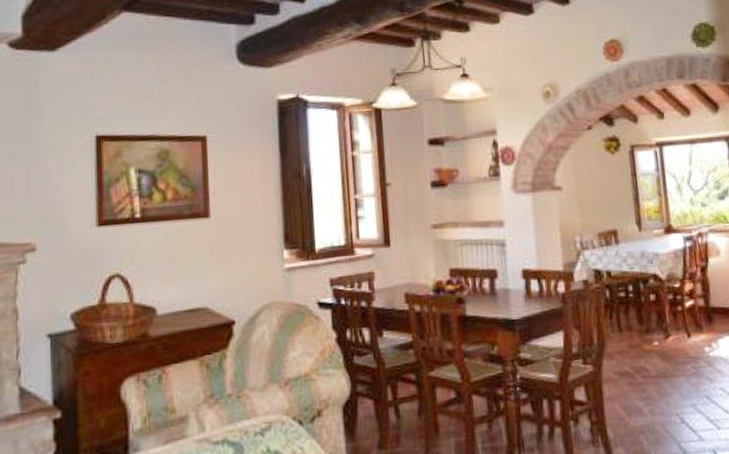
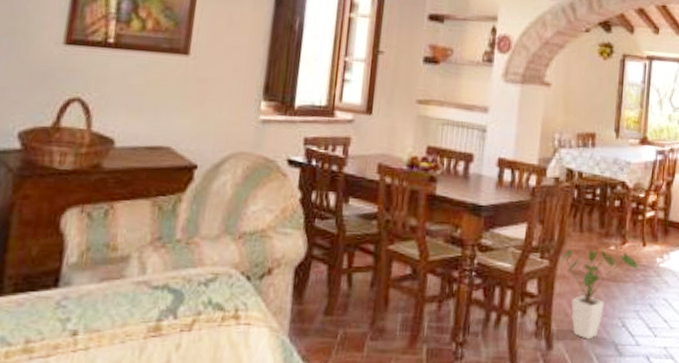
house plant: none [604,346,687,441] -> present [560,249,638,340]

